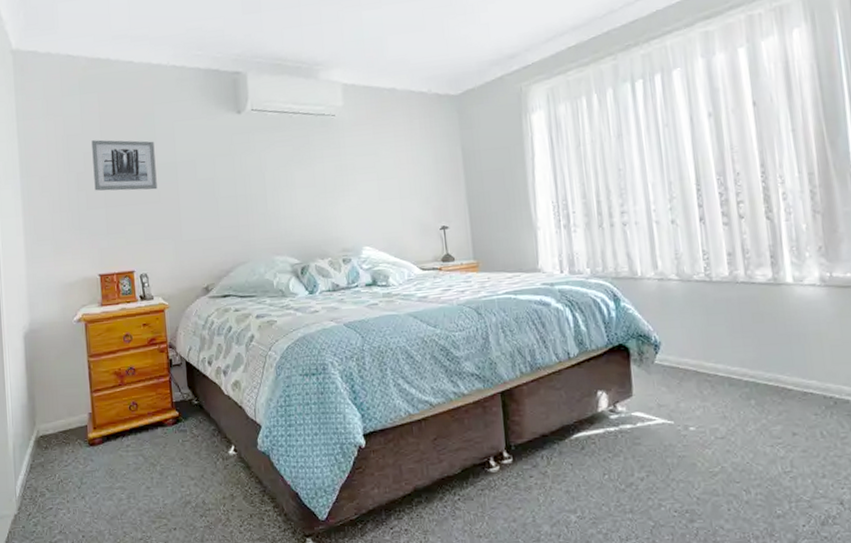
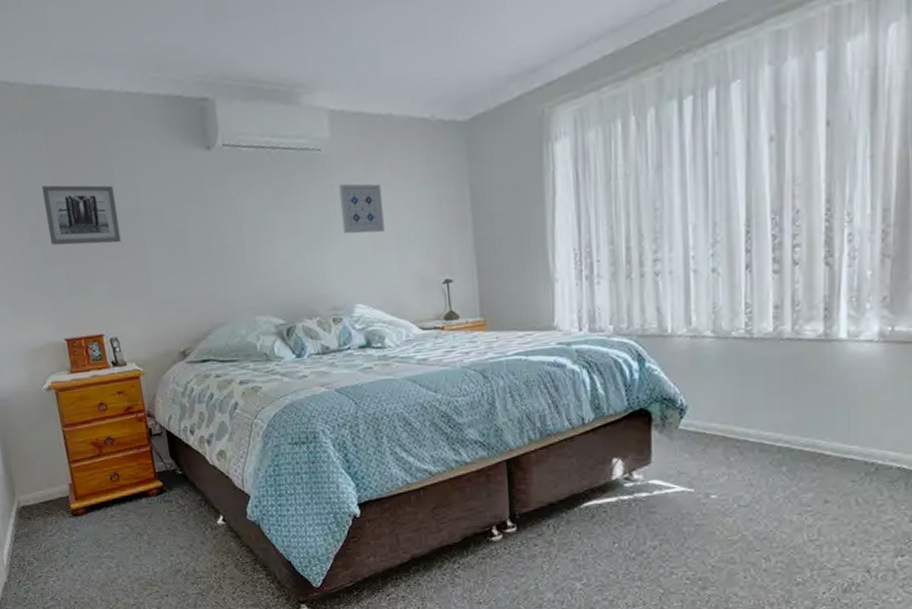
wall art: none [349,143,389,186] -> present [338,183,385,234]

